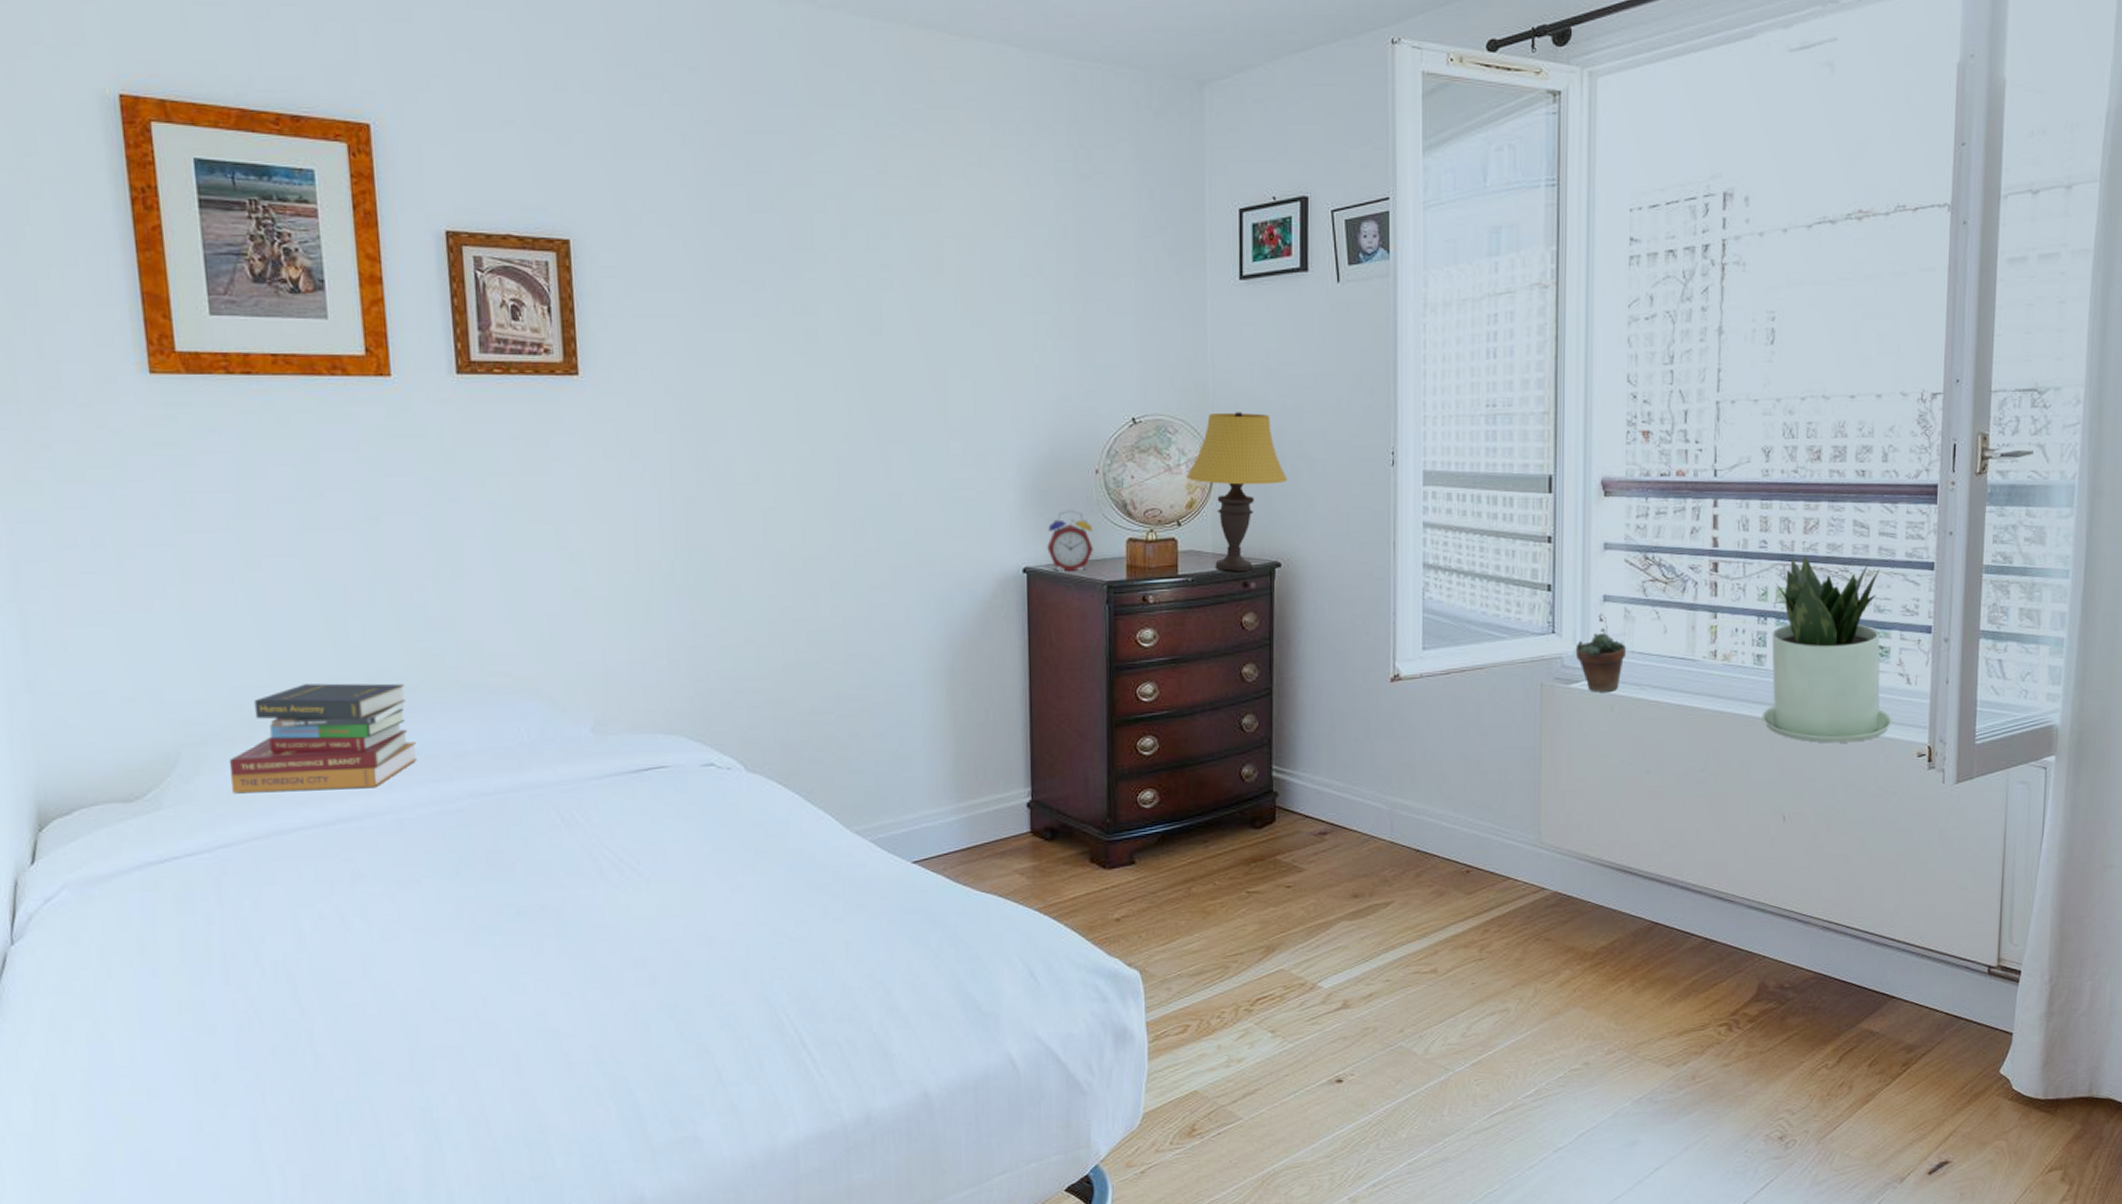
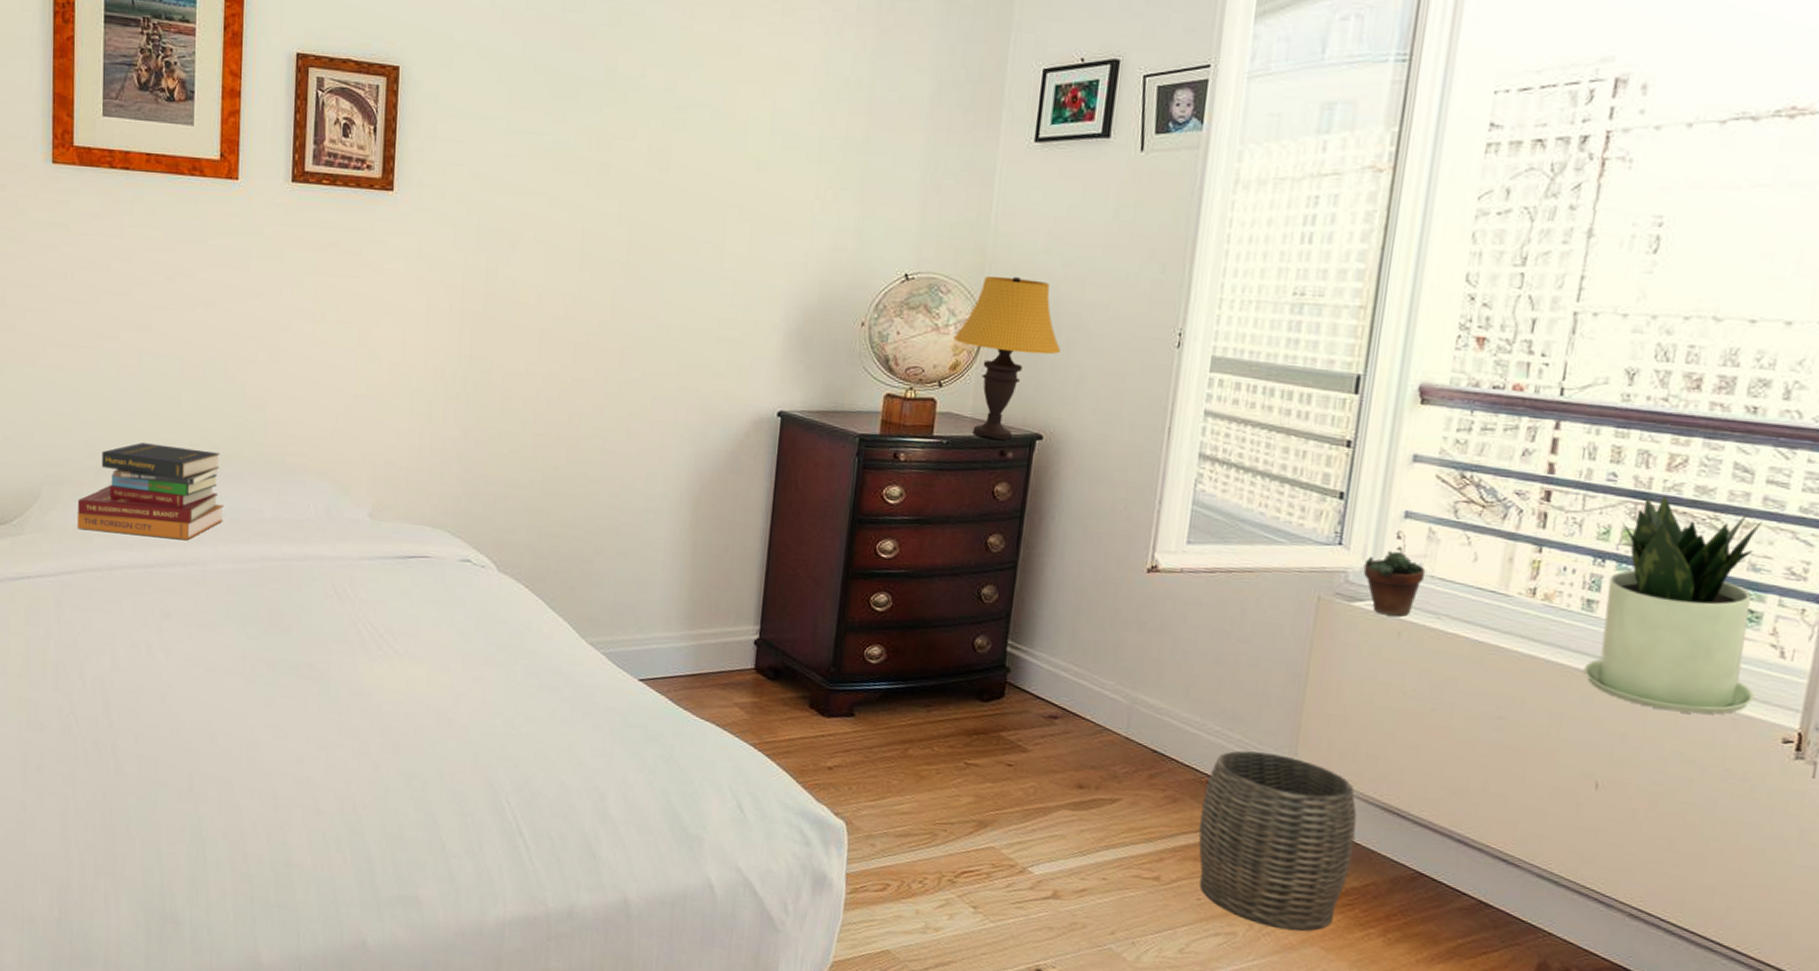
alarm clock: present [1047,510,1093,571] -> none [804,359,852,421]
woven basket: none [1466,835,1598,997] -> present [1198,750,1357,931]

